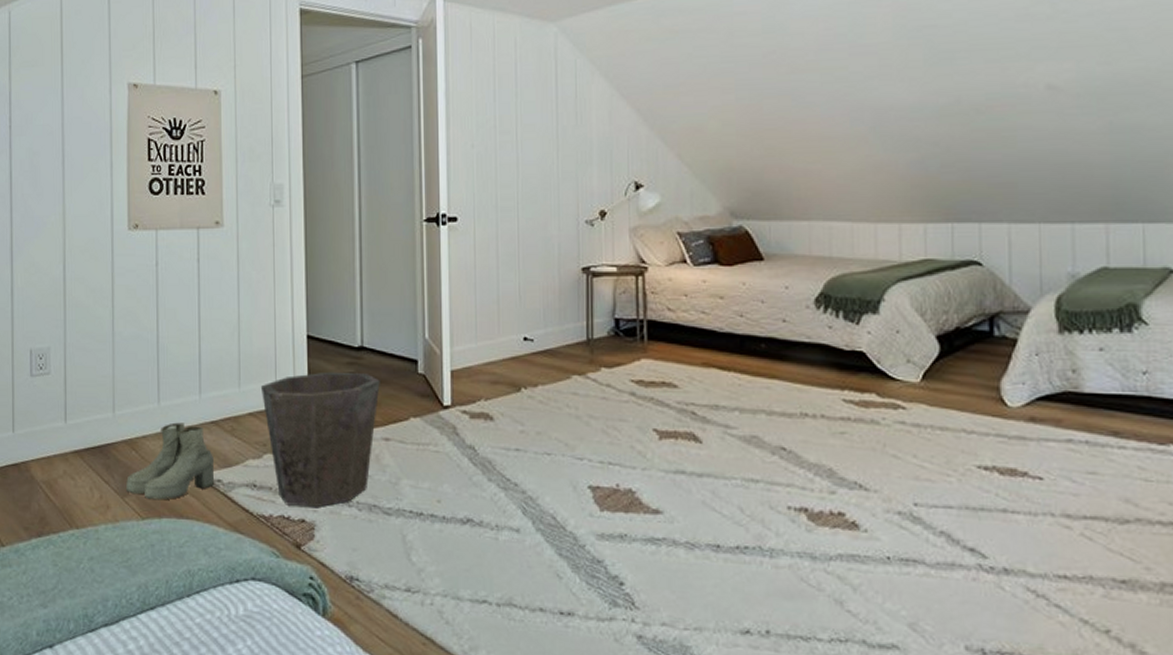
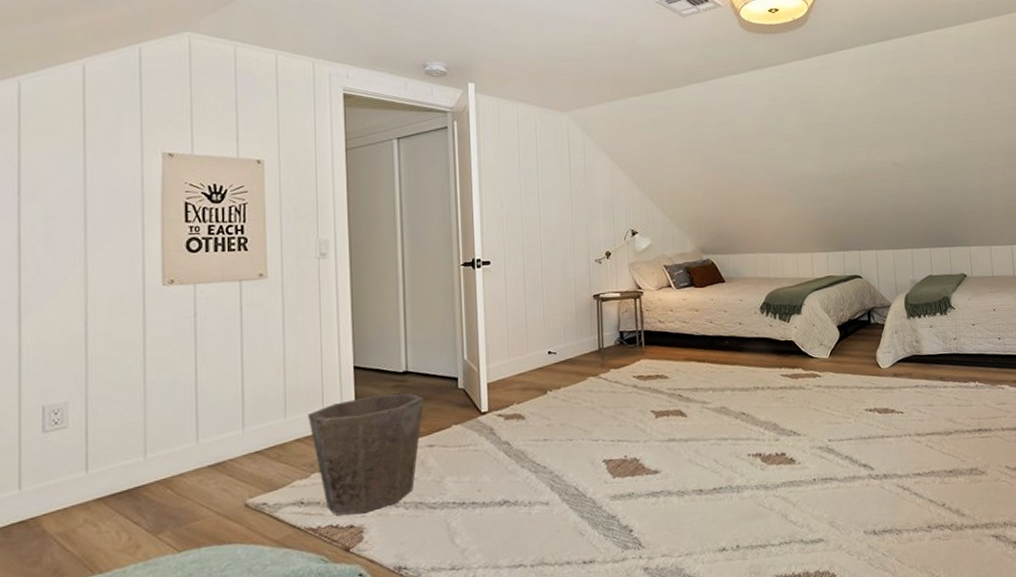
boots: present [126,422,215,500] -> none [160,456,260,533]

